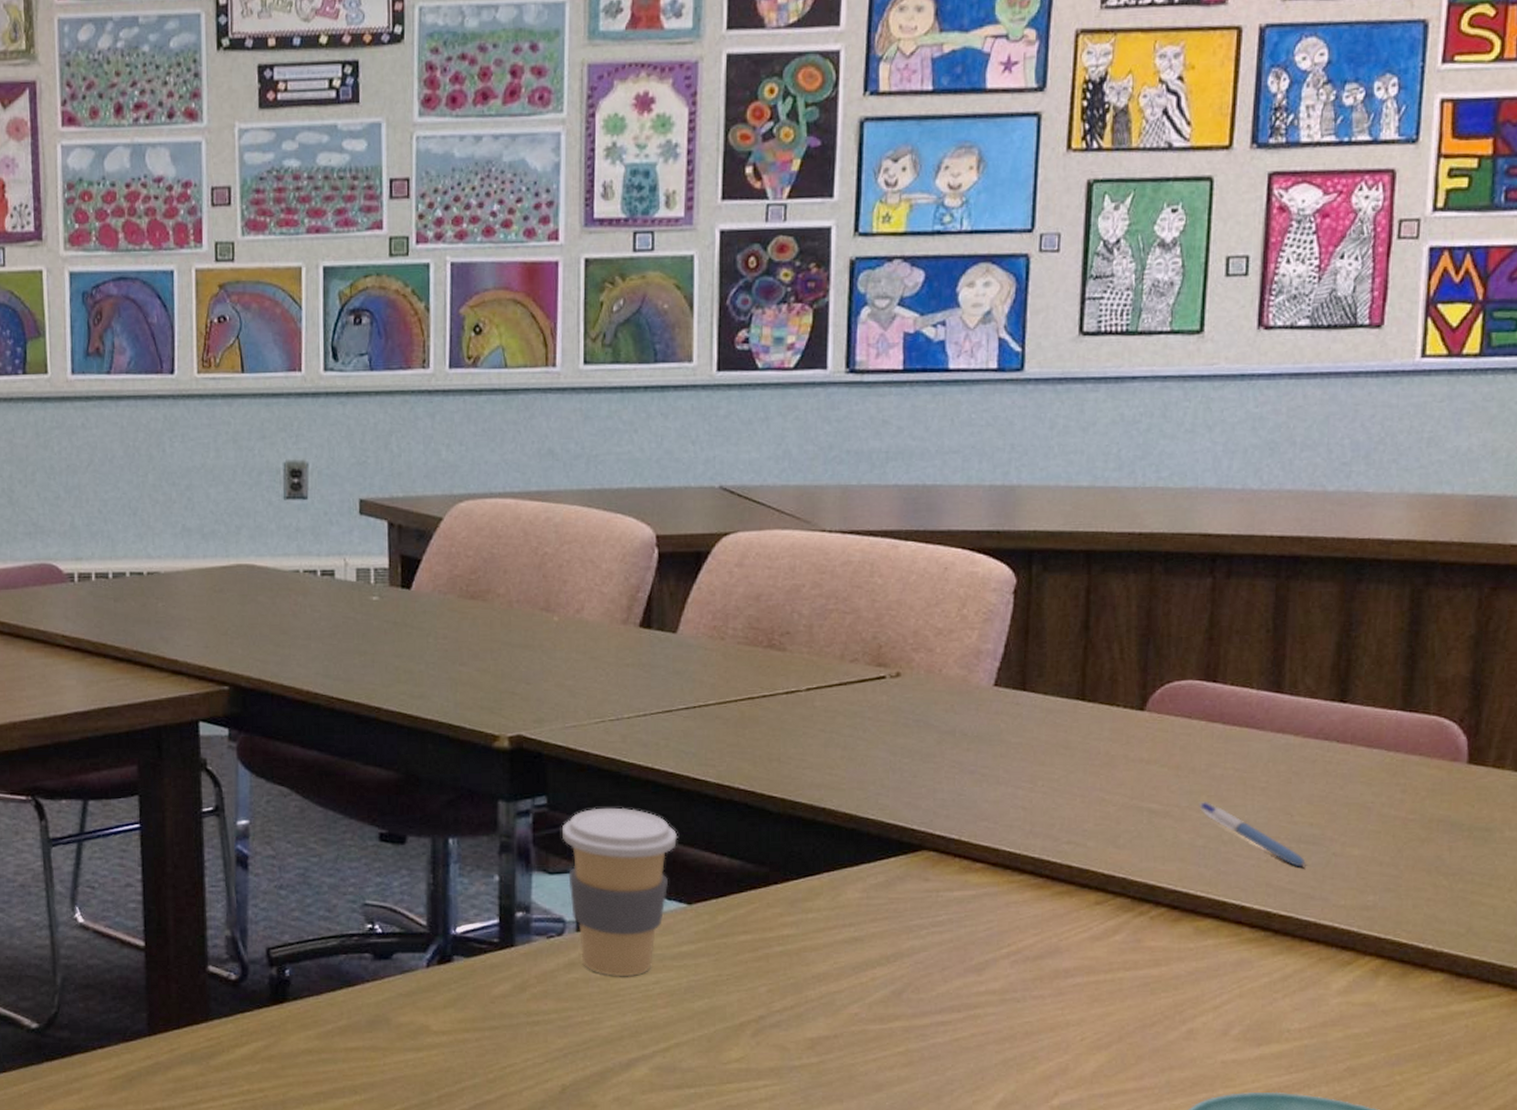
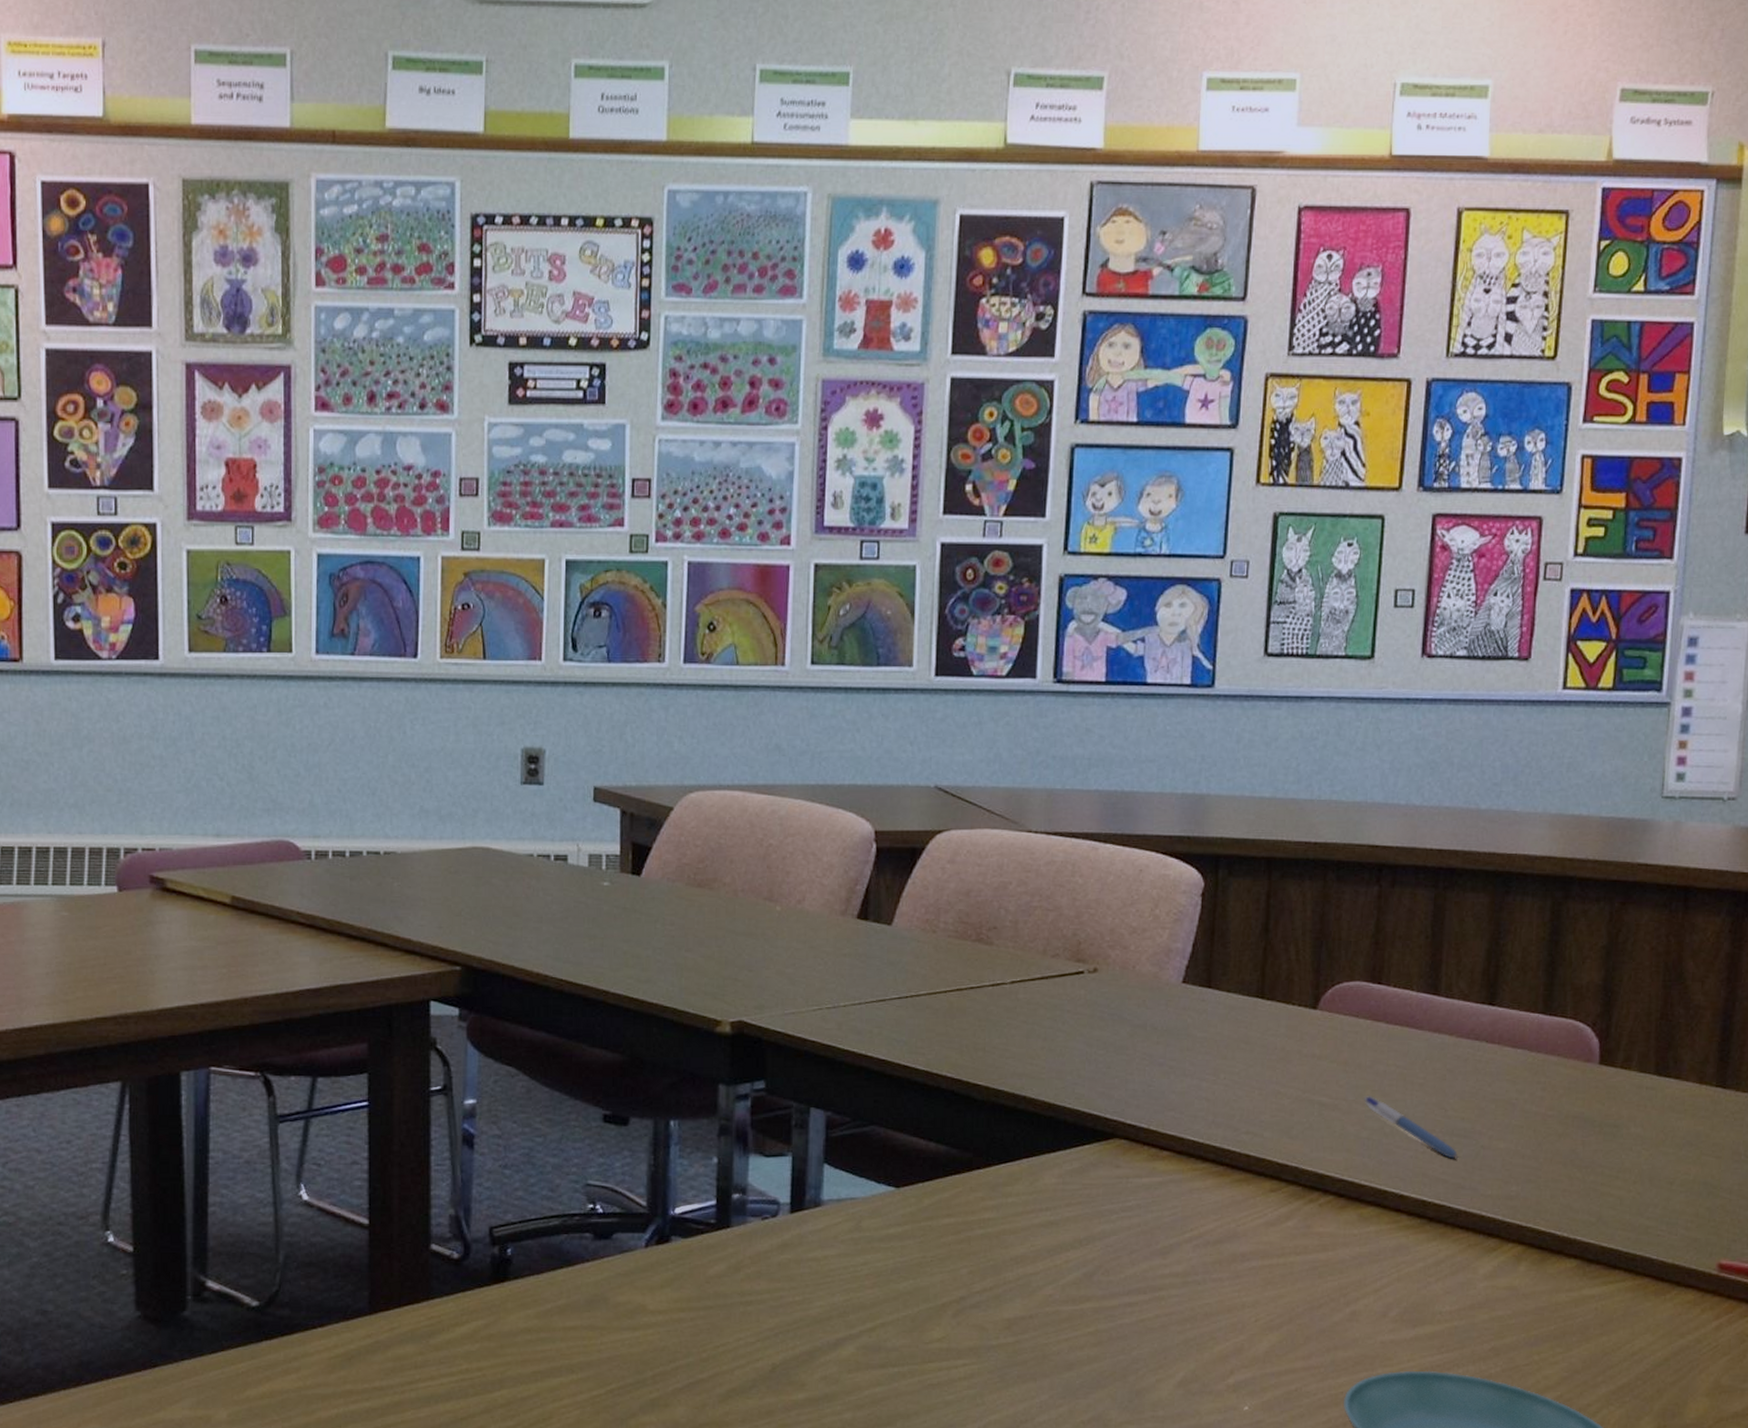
coffee cup: present [561,807,678,977] -> none [778,1093,888,1258]

